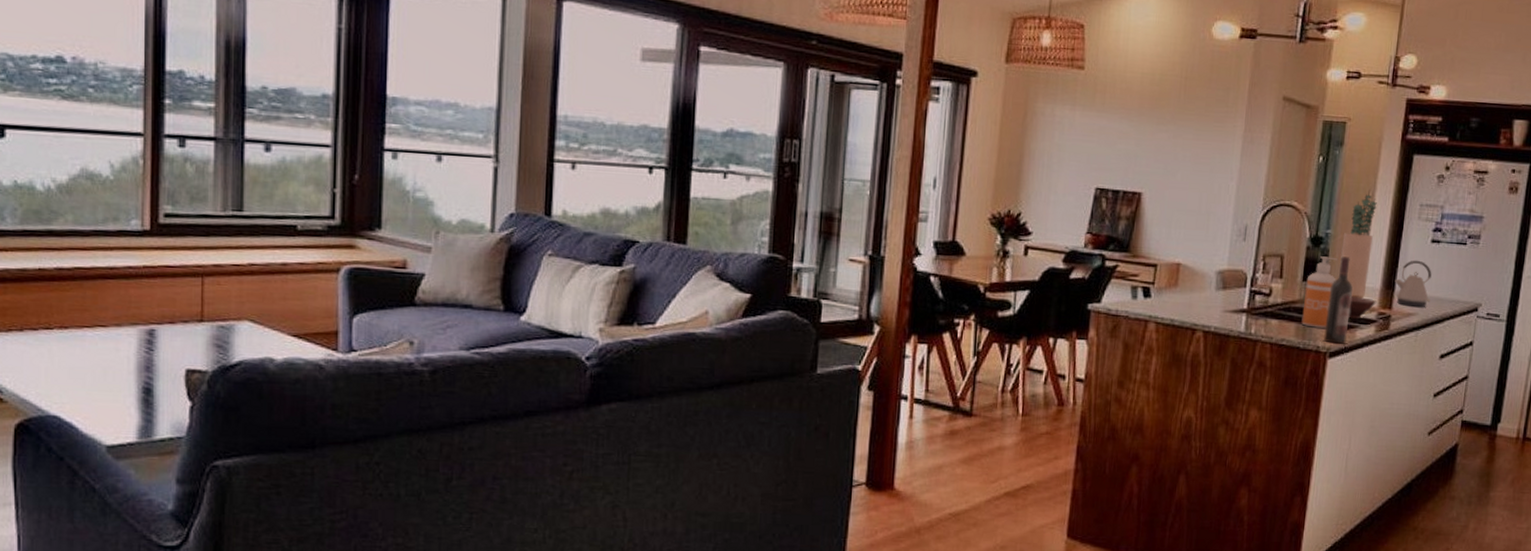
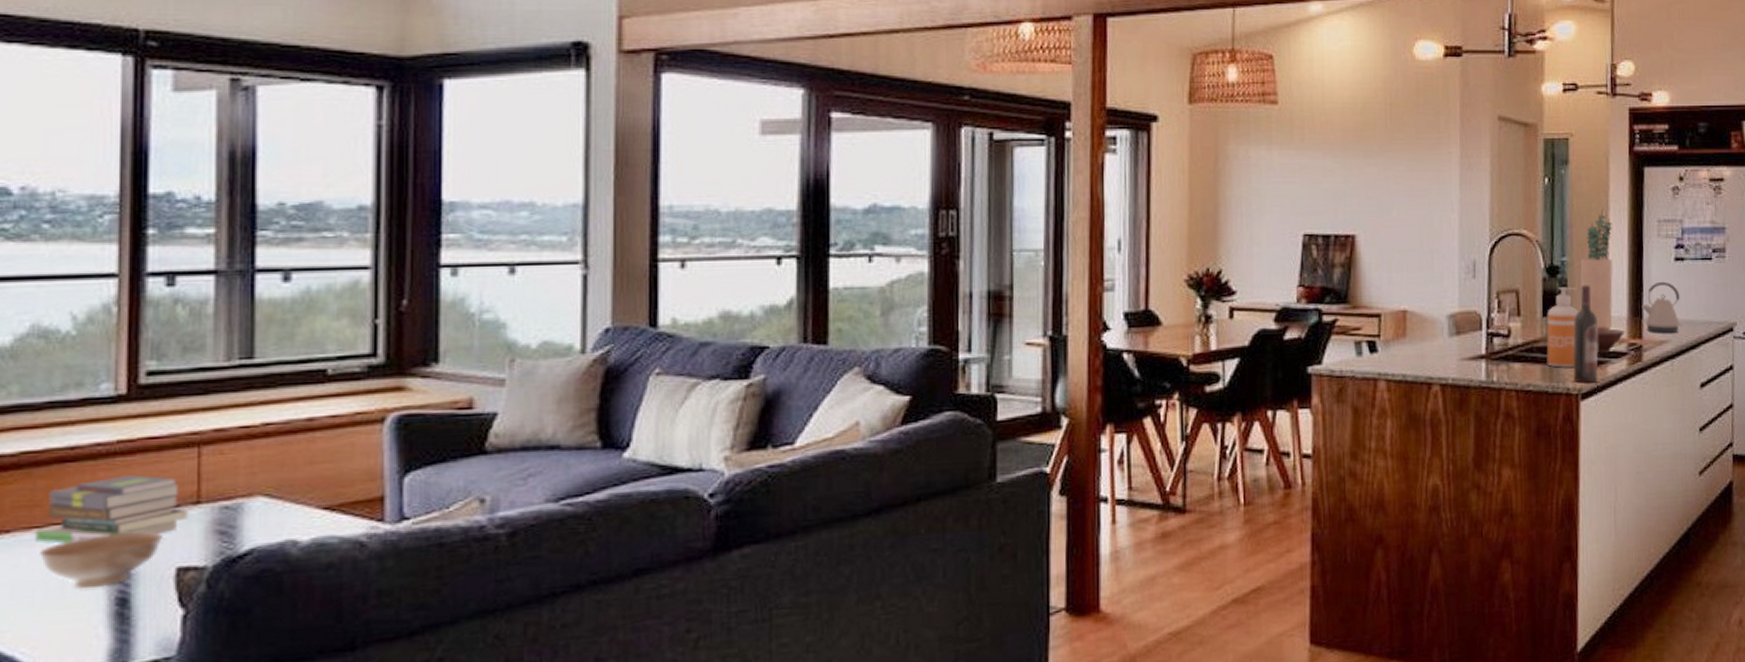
books: none [85,293,195,343] -> present [34,475,189,544]
decorative bowl: none [89,338,176,378] -> present [40,532,162,588]

